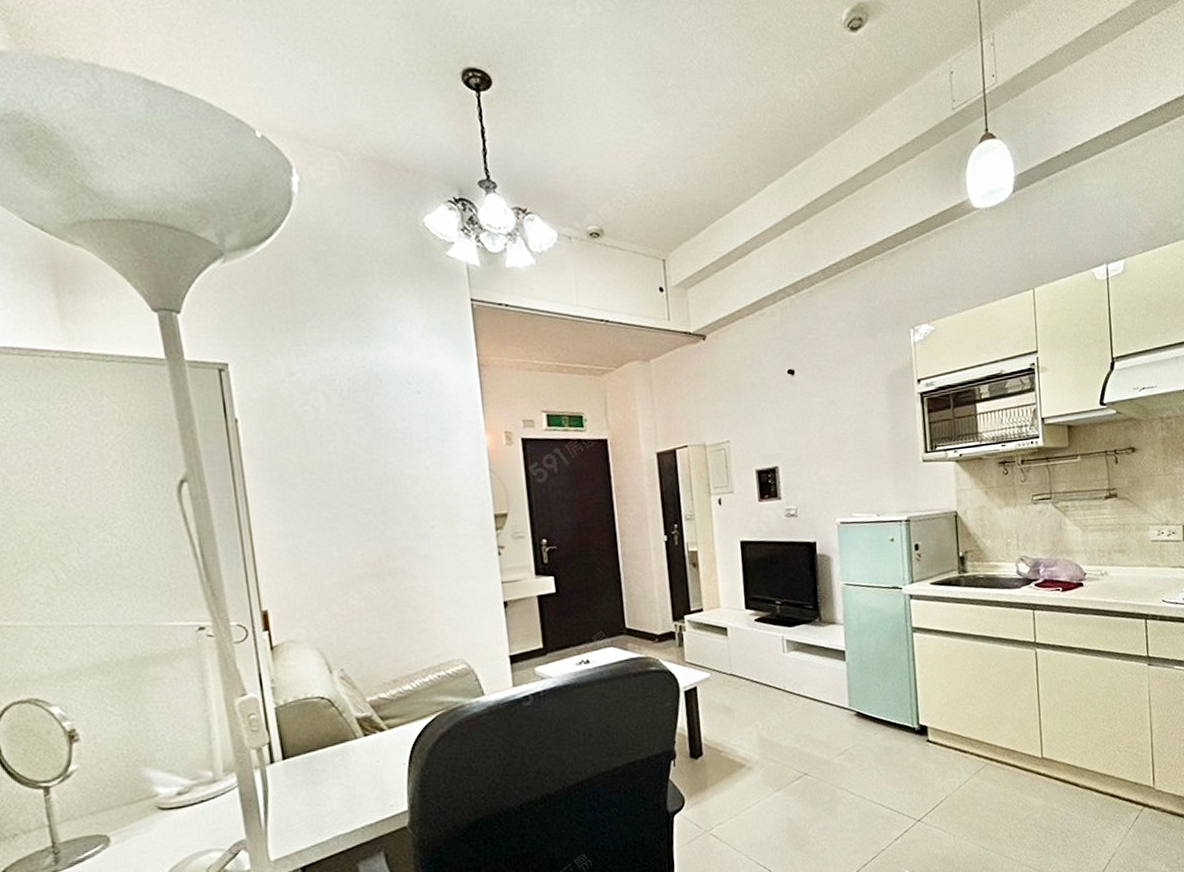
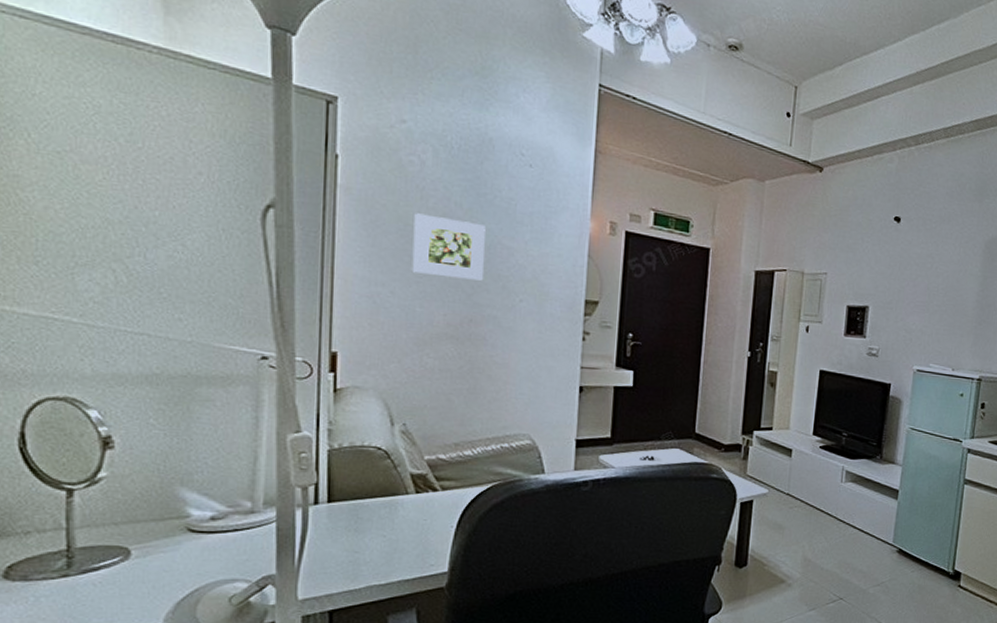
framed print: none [317,459,392,519] -> present [412,213,486,281]

